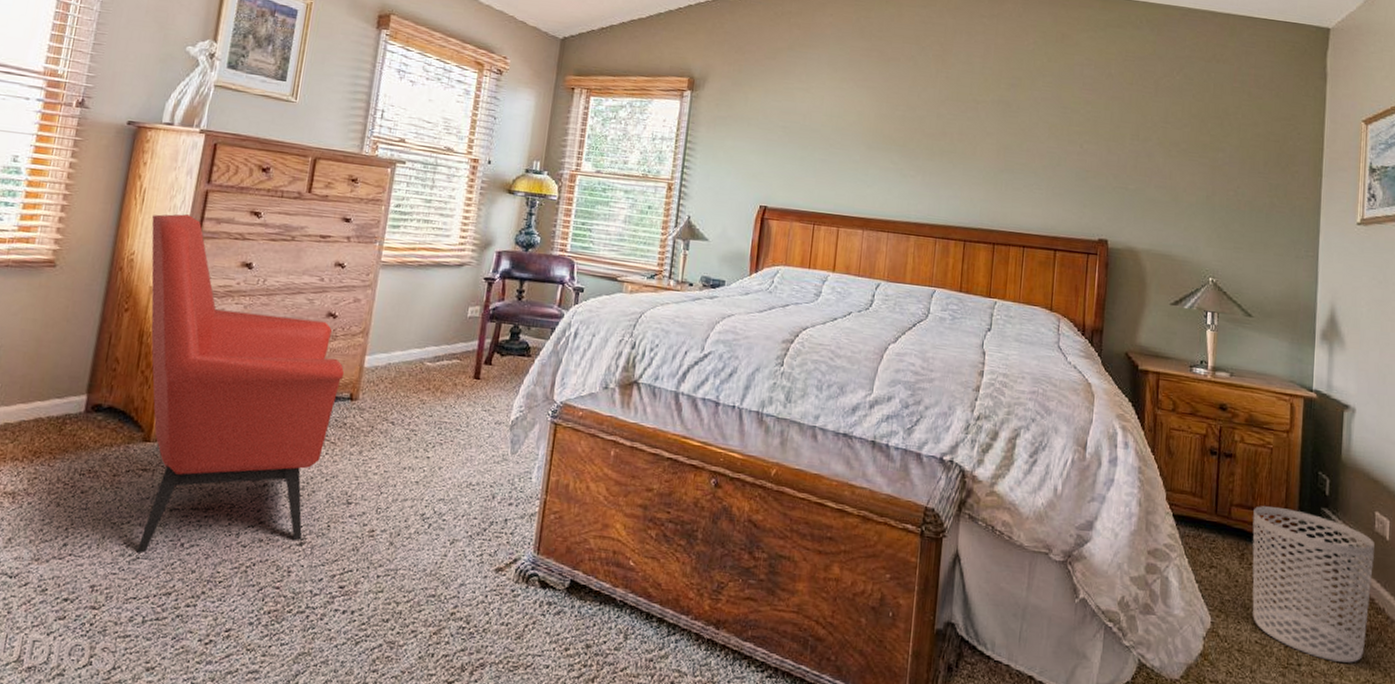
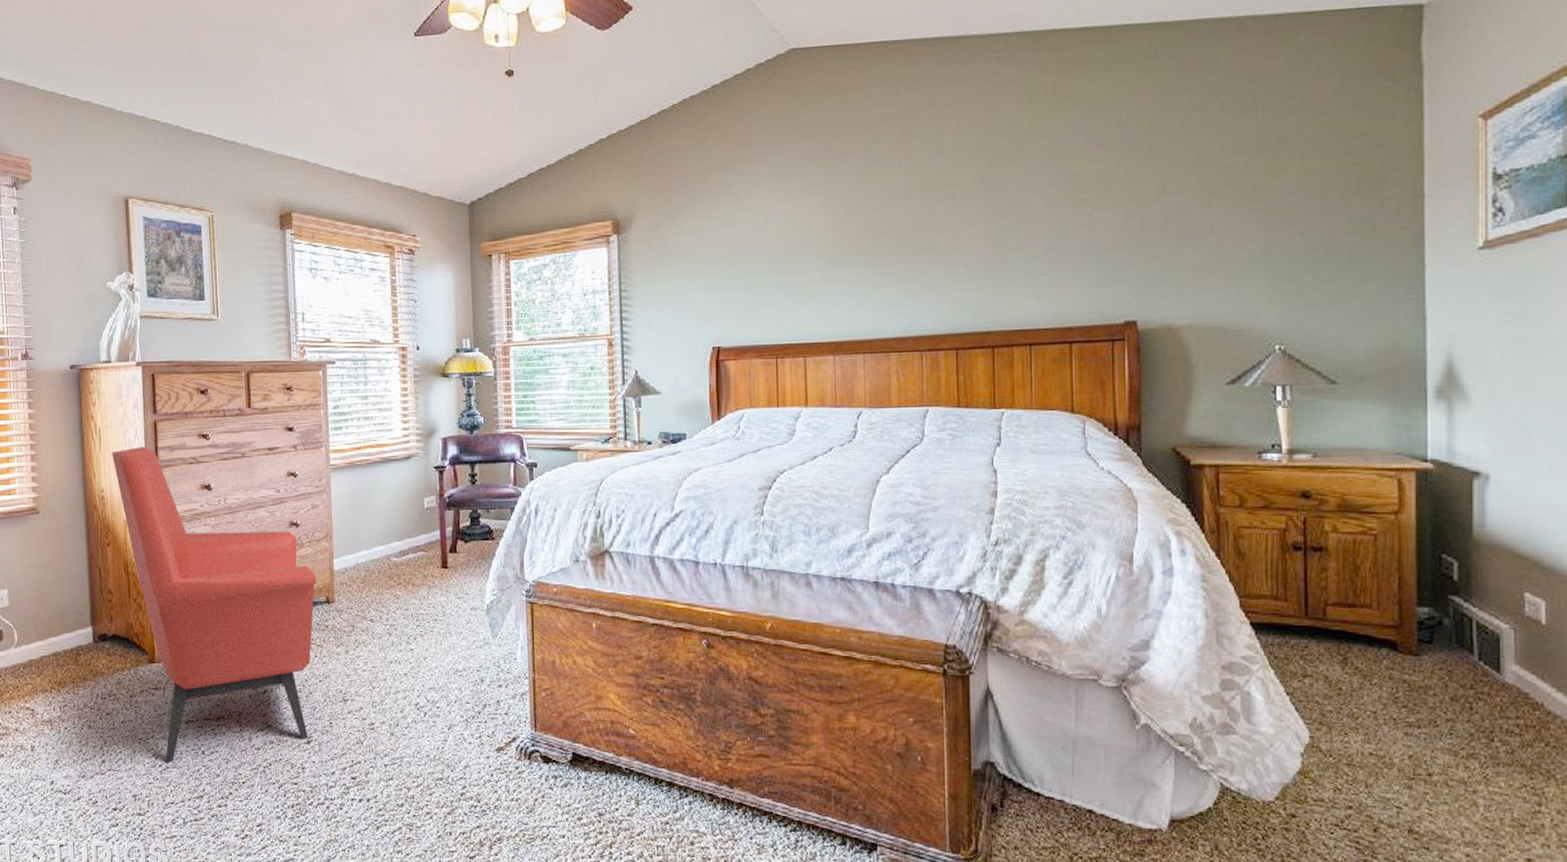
waste bin: present [1252,506,1374,663] -> none [1356,601,1525,768]

